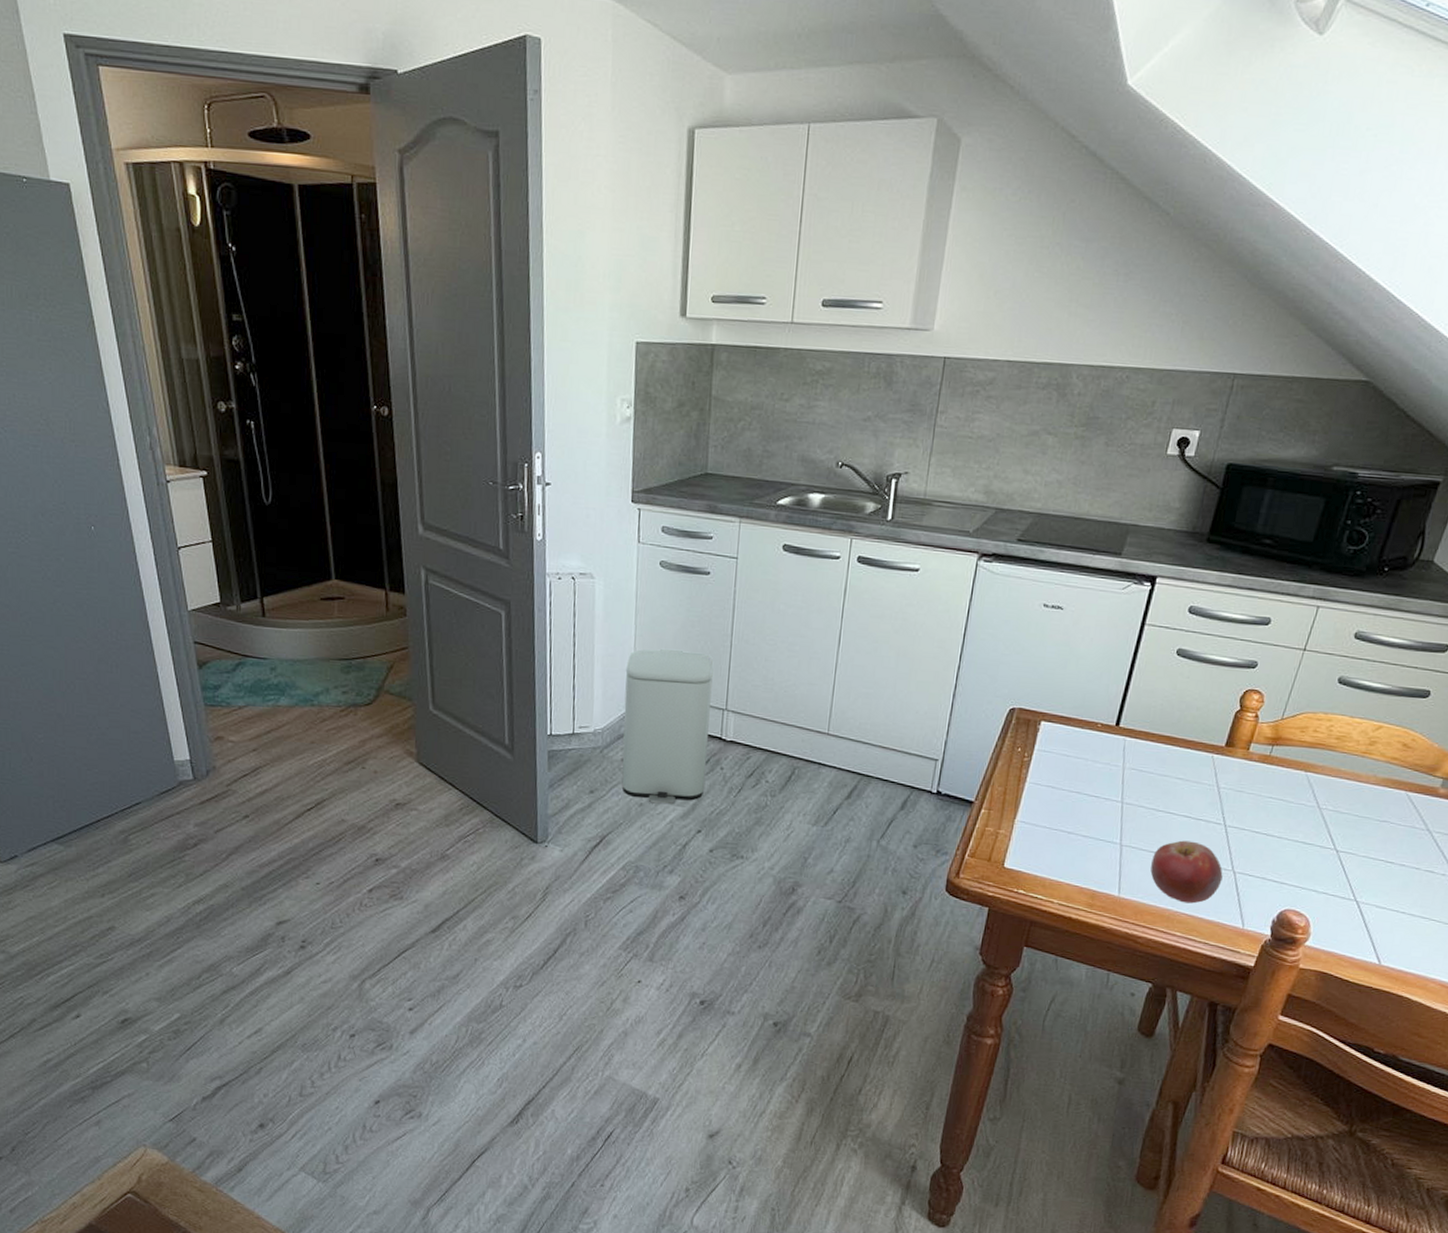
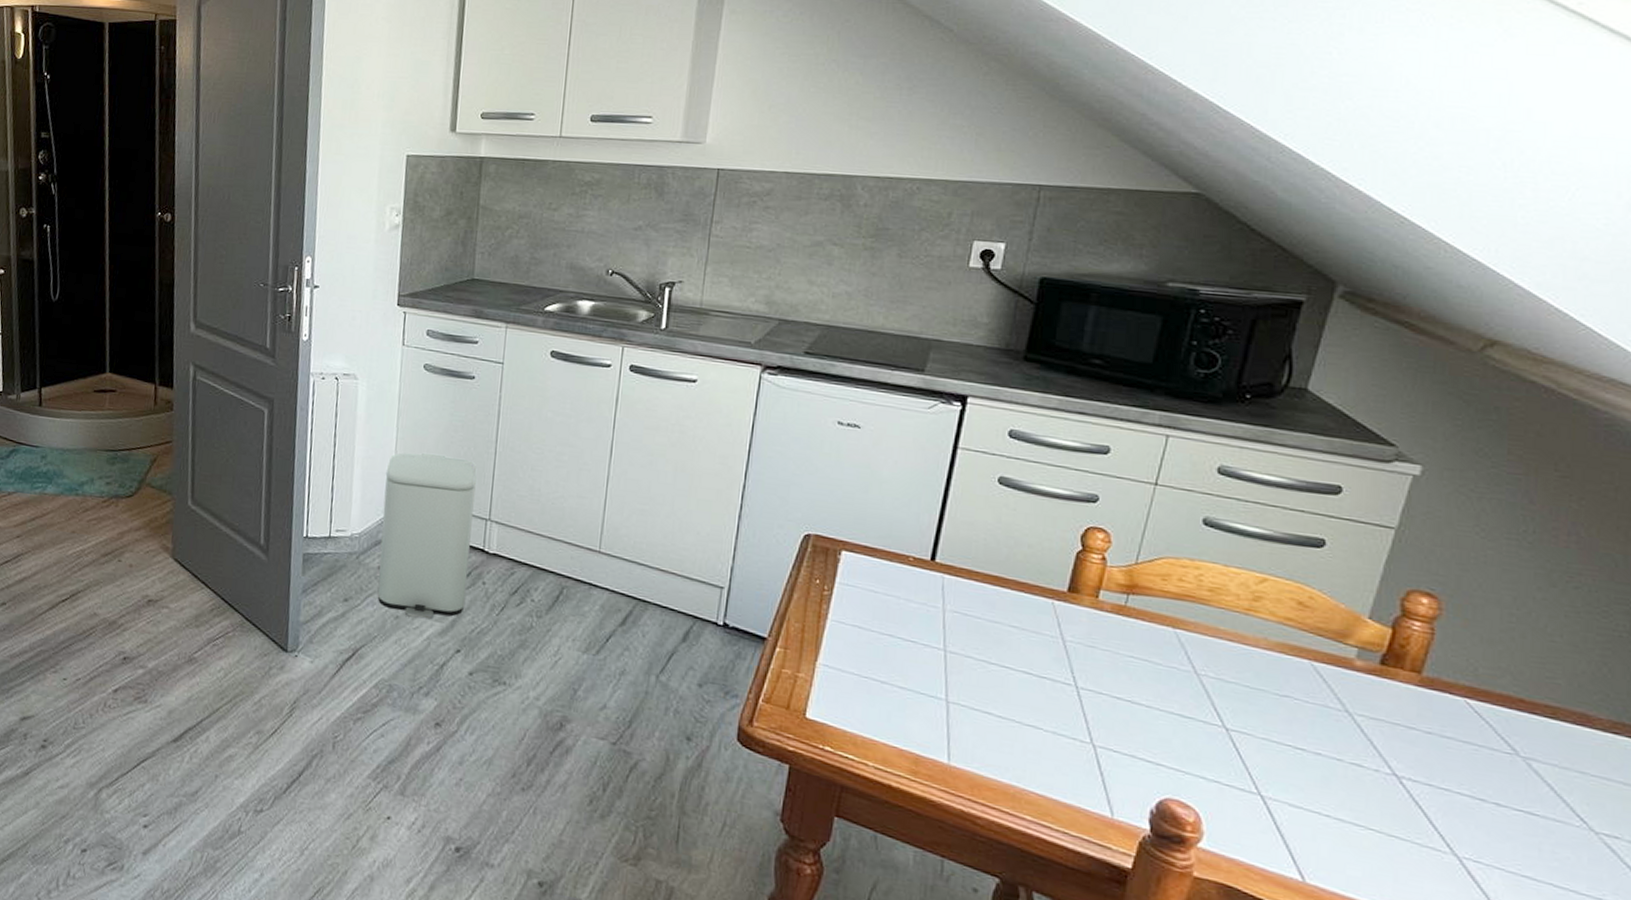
fruit: present [1150,840,1223,904] -> none [986,701,1079,781]

